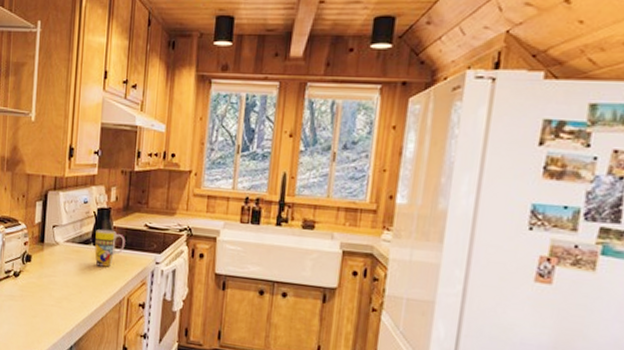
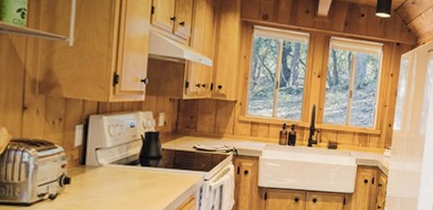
mug: present [94,229,125,267] -> none [142,151,174,186]

